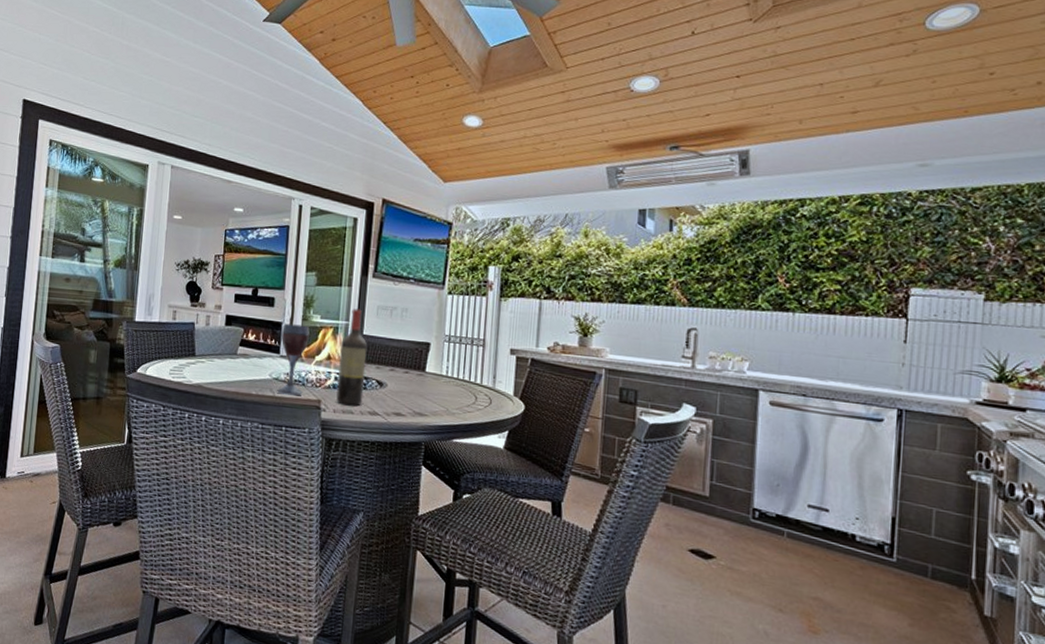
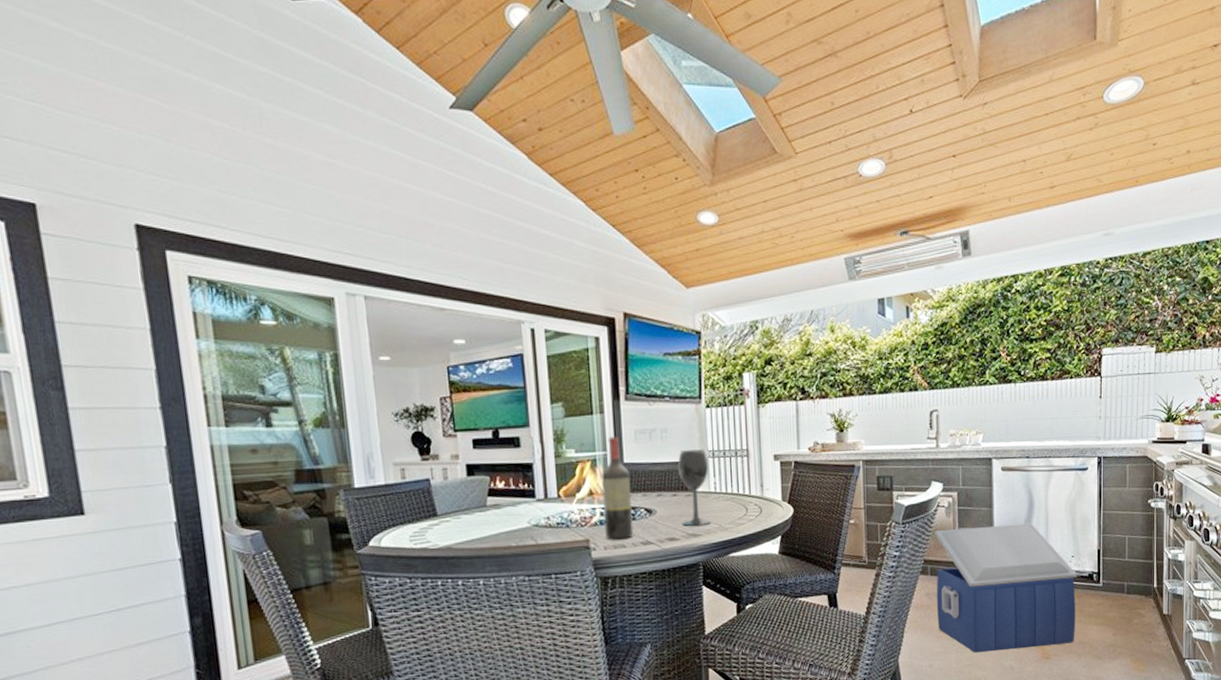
cup: present [276,323,310,396] -> none [534,462,568,541]
wine glass: none [411,330,444,407] -> present [677,448,710,527]
cooler: none [676,457,863,622] -> present [934,523,1078,653]

